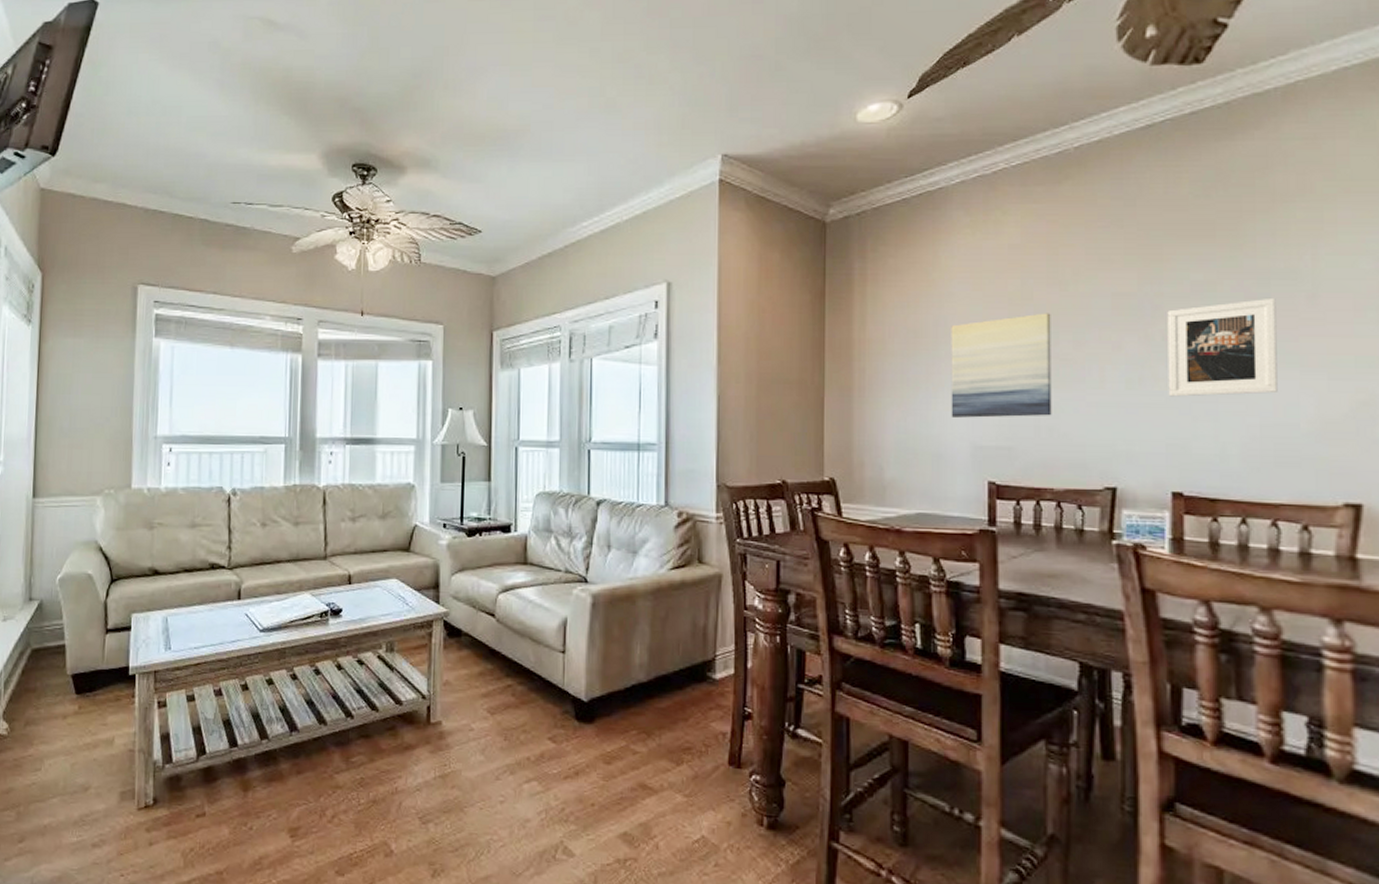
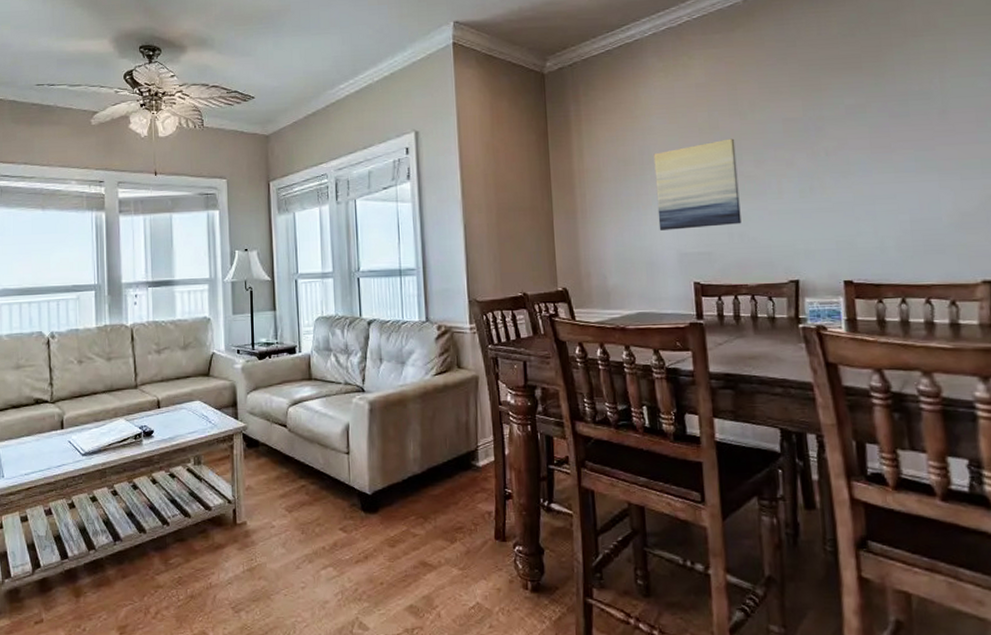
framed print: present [1167,297,1278,397] -> none [828,115,922,202]

